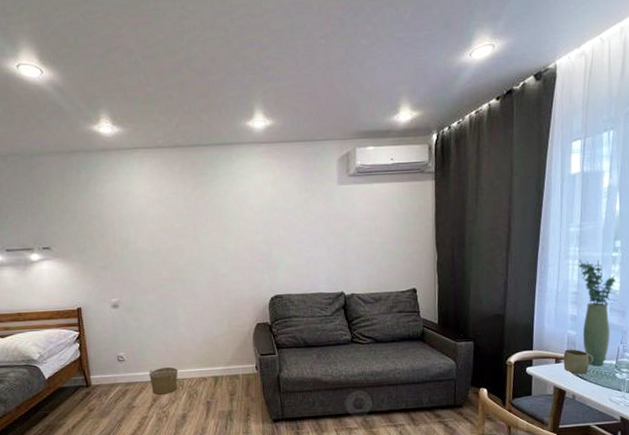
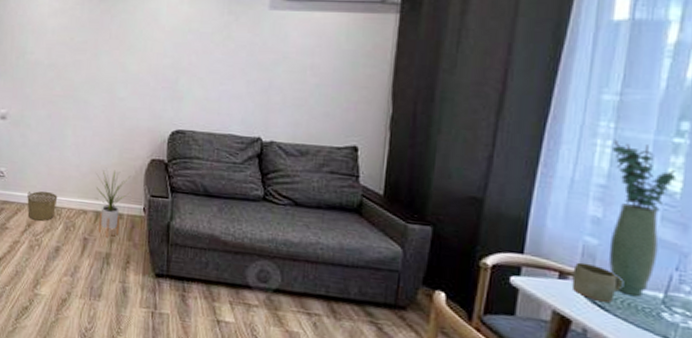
house plant: none [210,338,242,397] -> present [96,170,130,237]

